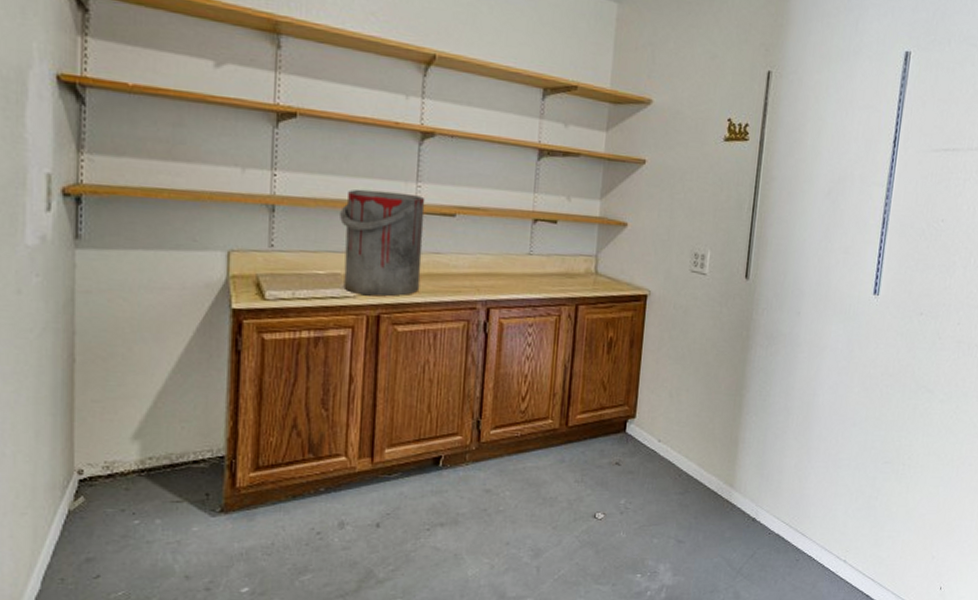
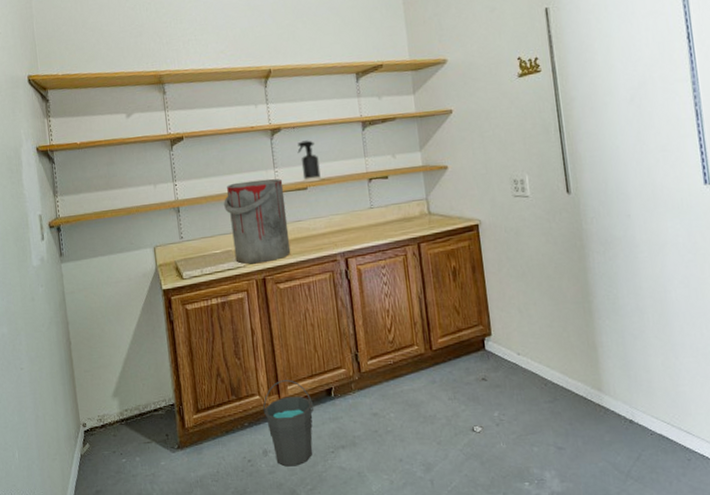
bucket: none [347,441,415,543] -> present [262,380,315,467]
spray bottle: none [451,155,477,210] -> present [297,140,321,183]

